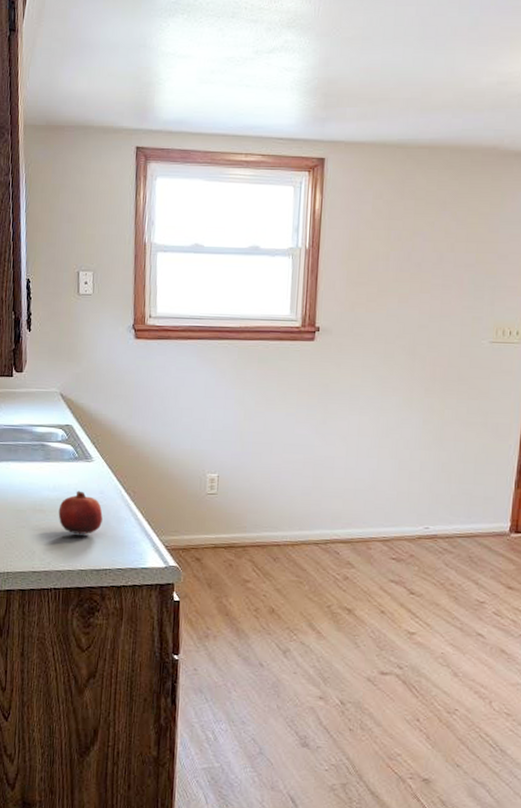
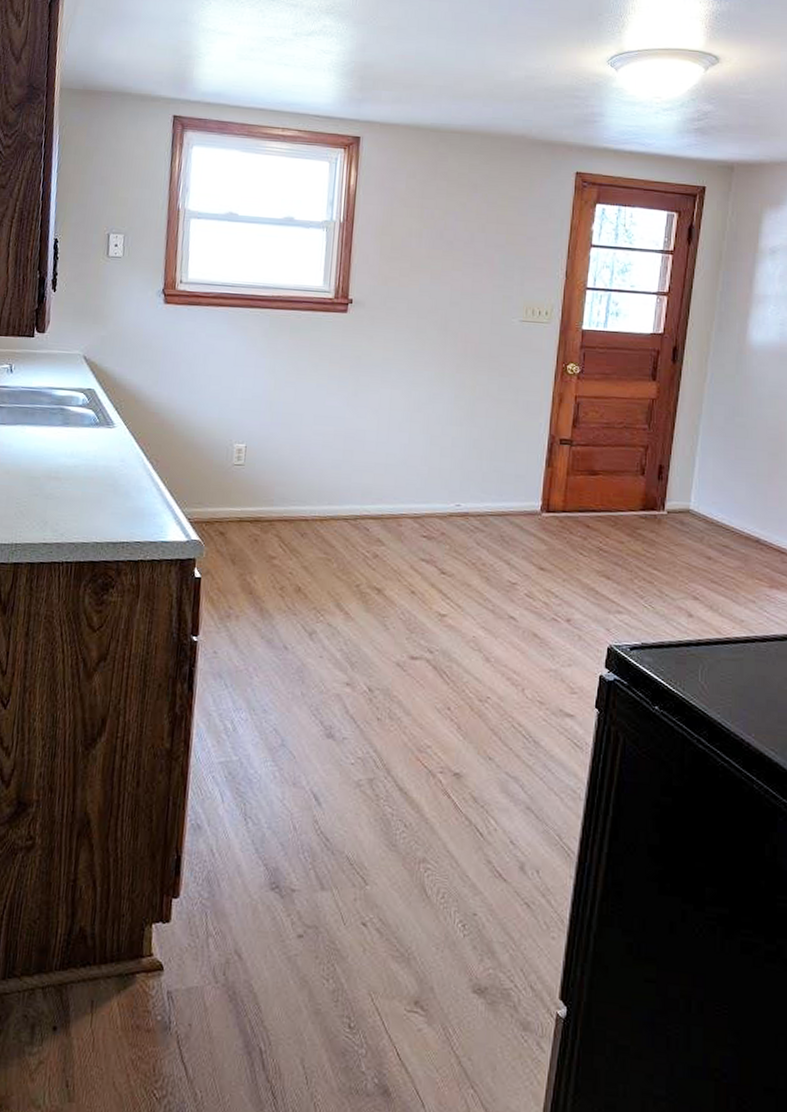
fruit: present [58,491,103,534] -> none [74,458,123,504]

